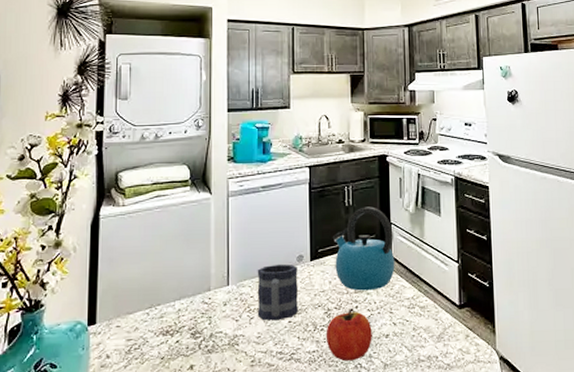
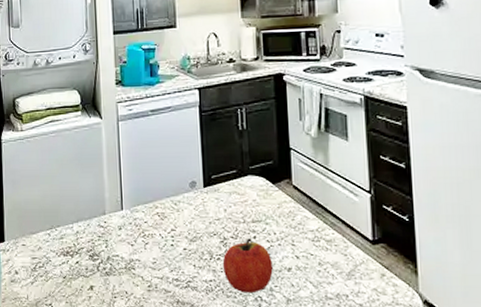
mug: present [257,264,298,321] -> none [150,189,193,247]
kettle: present [332,206,395,291] -> none [226,130,296,220]

